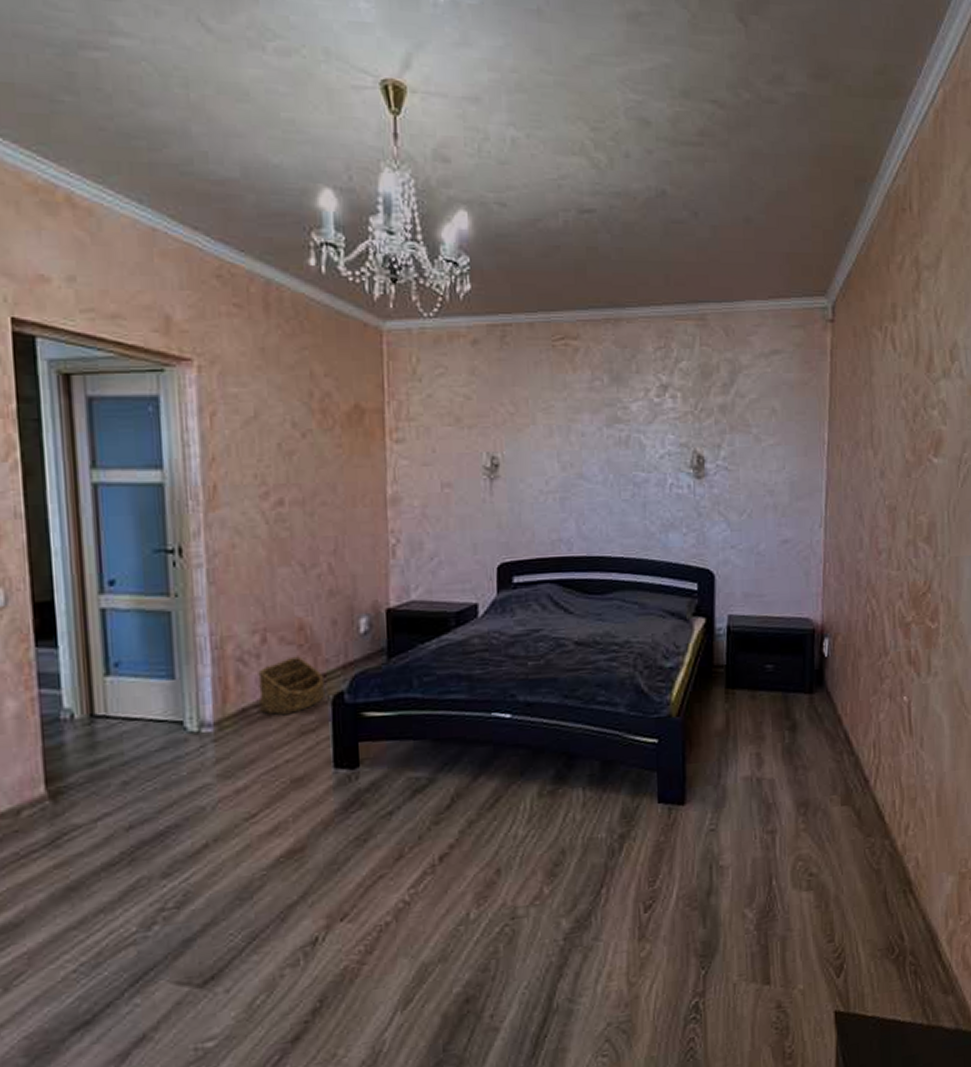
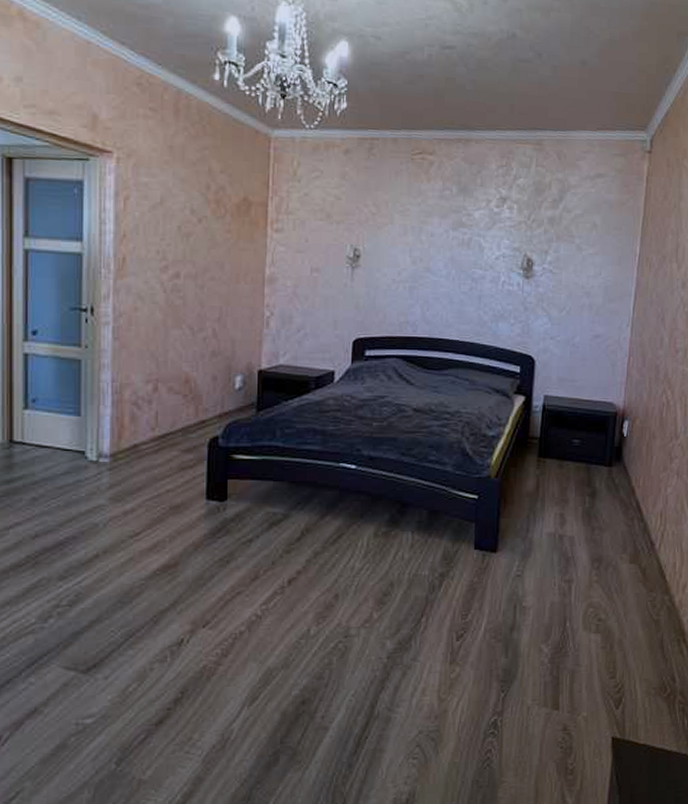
basket: present [258,656,326,715] -> none [149,404,204,453]

